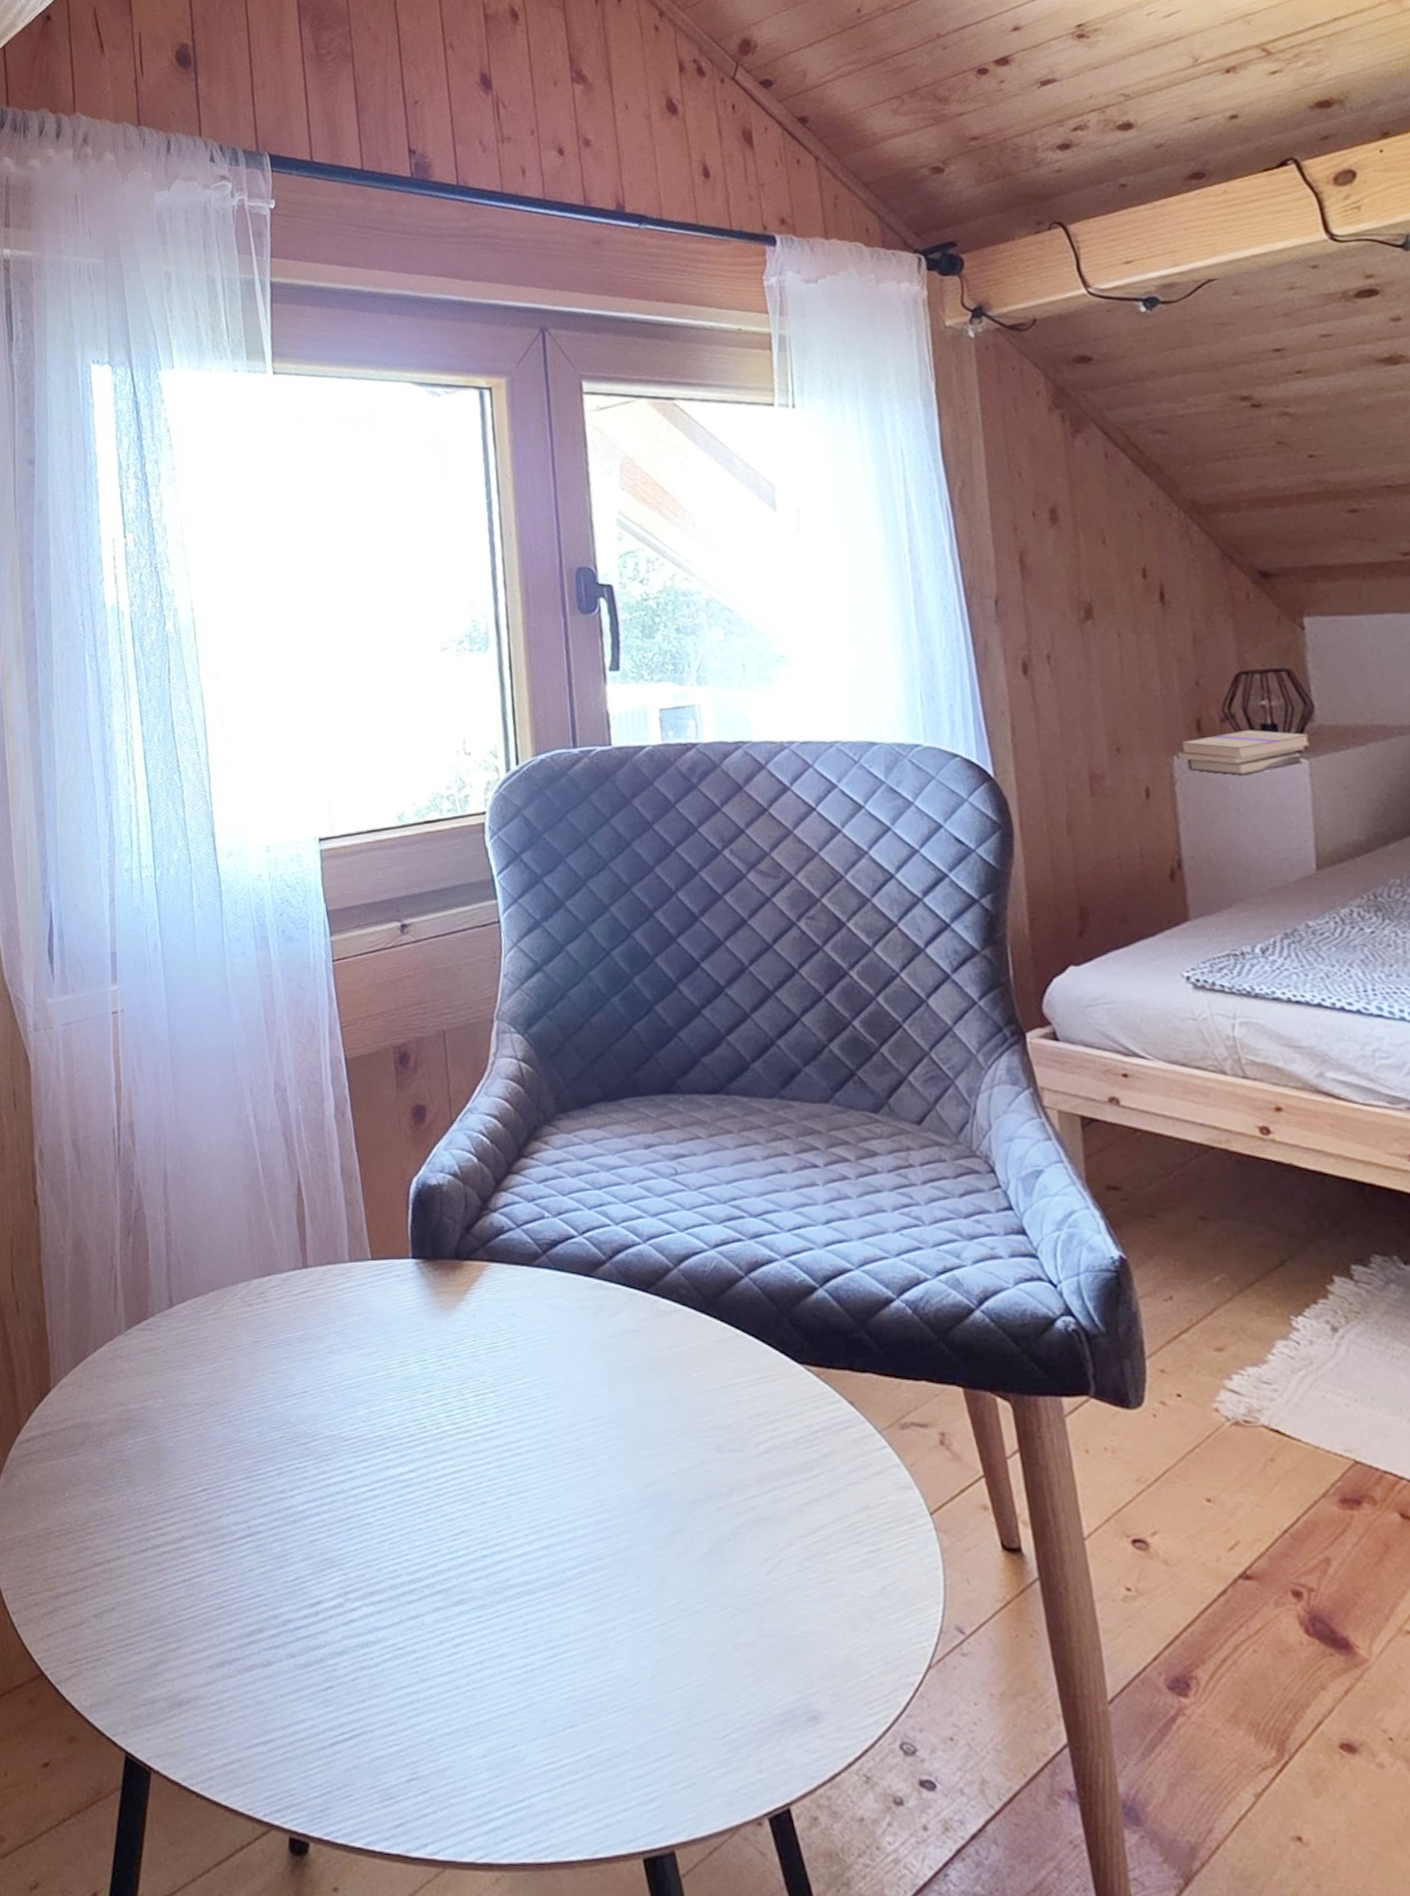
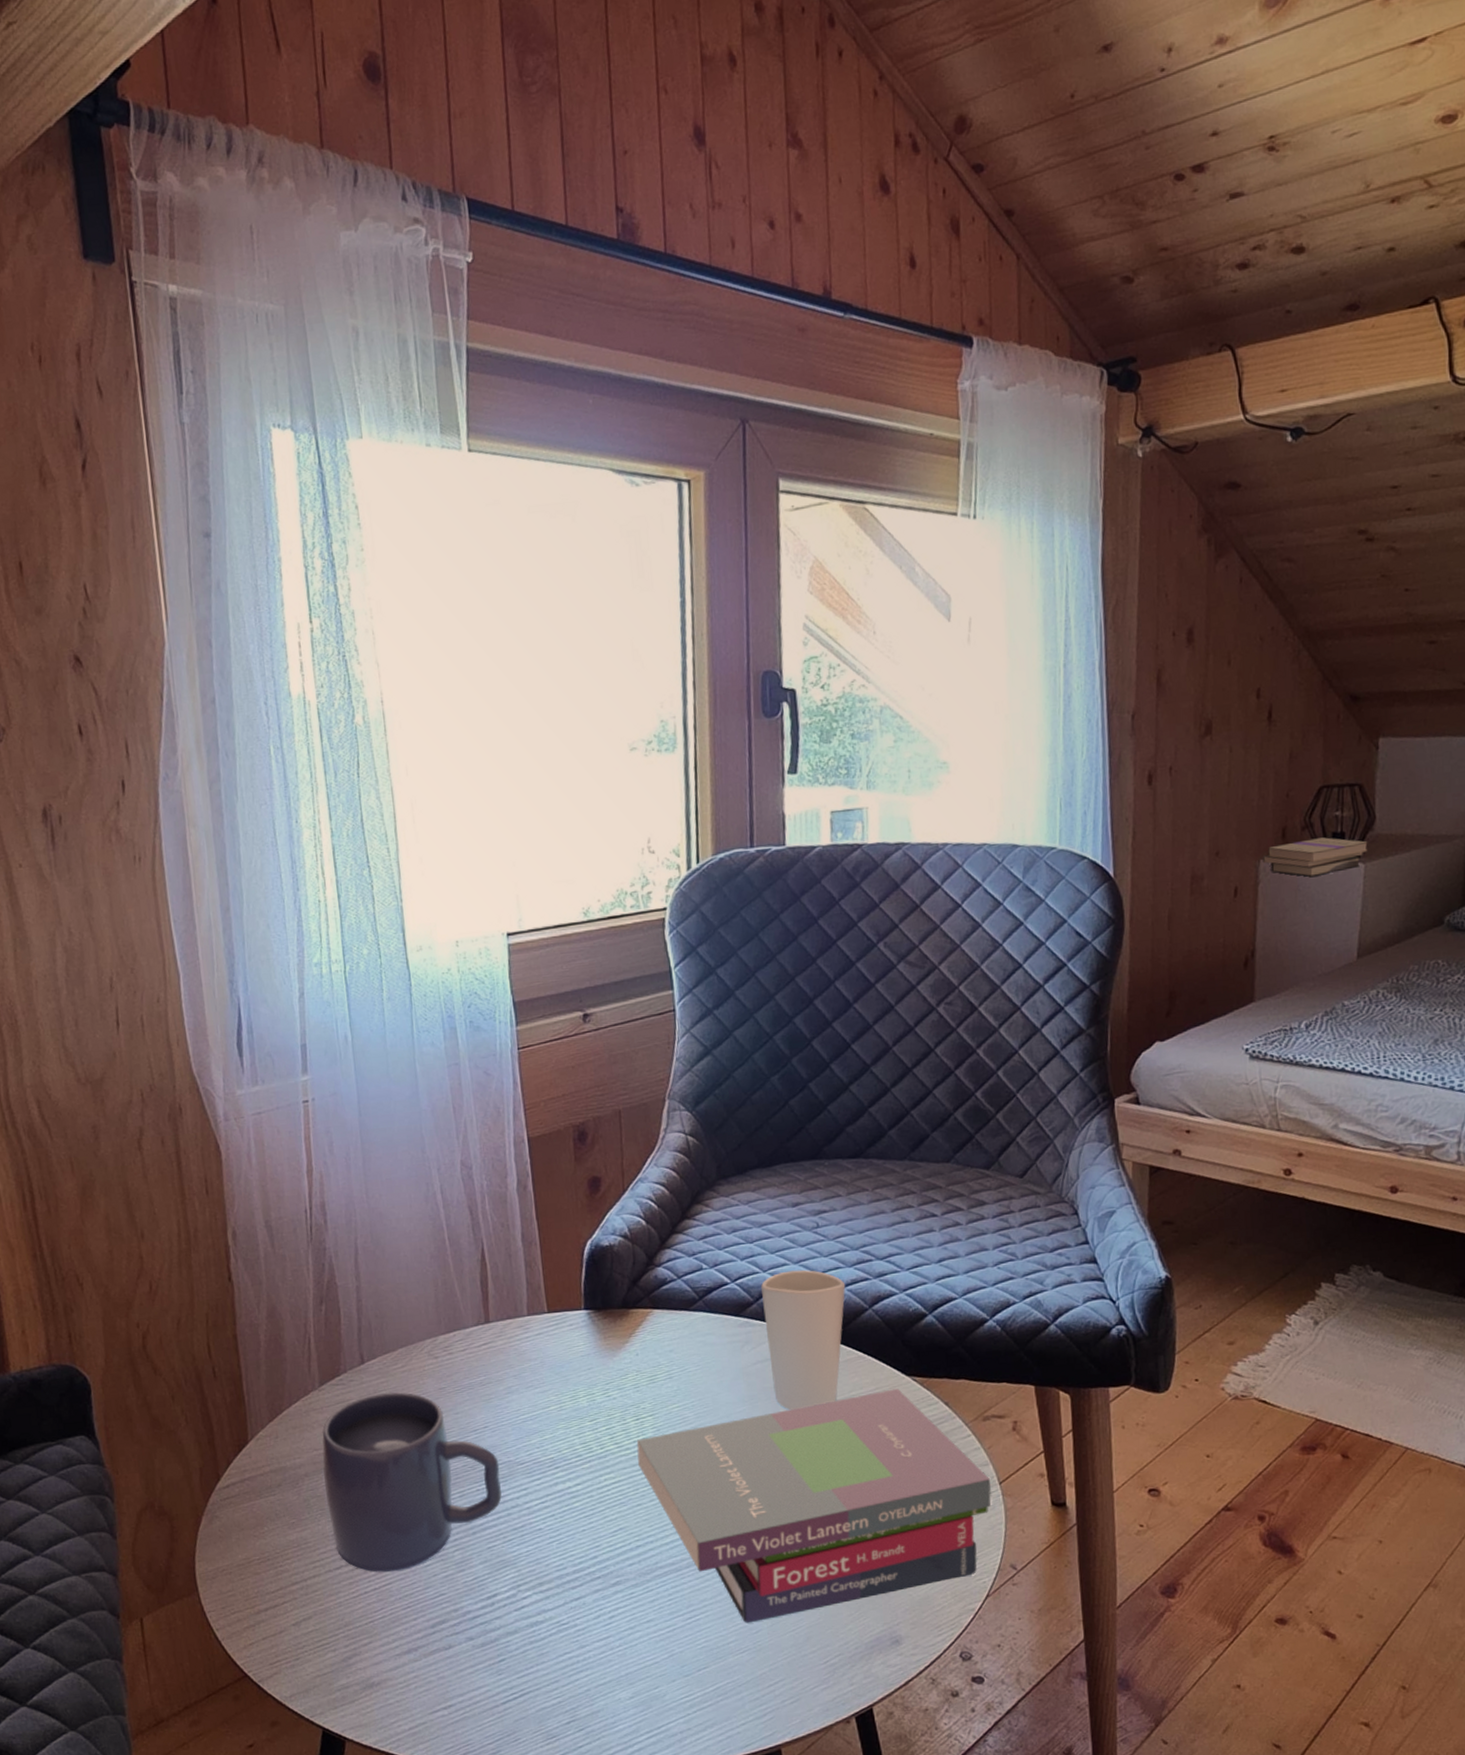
mug: none [128,1343,325,1560] -> present [322,1392,502,1572]
books: none [477,1379,921,1672] -> present [636,1388,991,1624]
cup: none [613,1224,715,1398] -> present [760,1269,846,1411]

